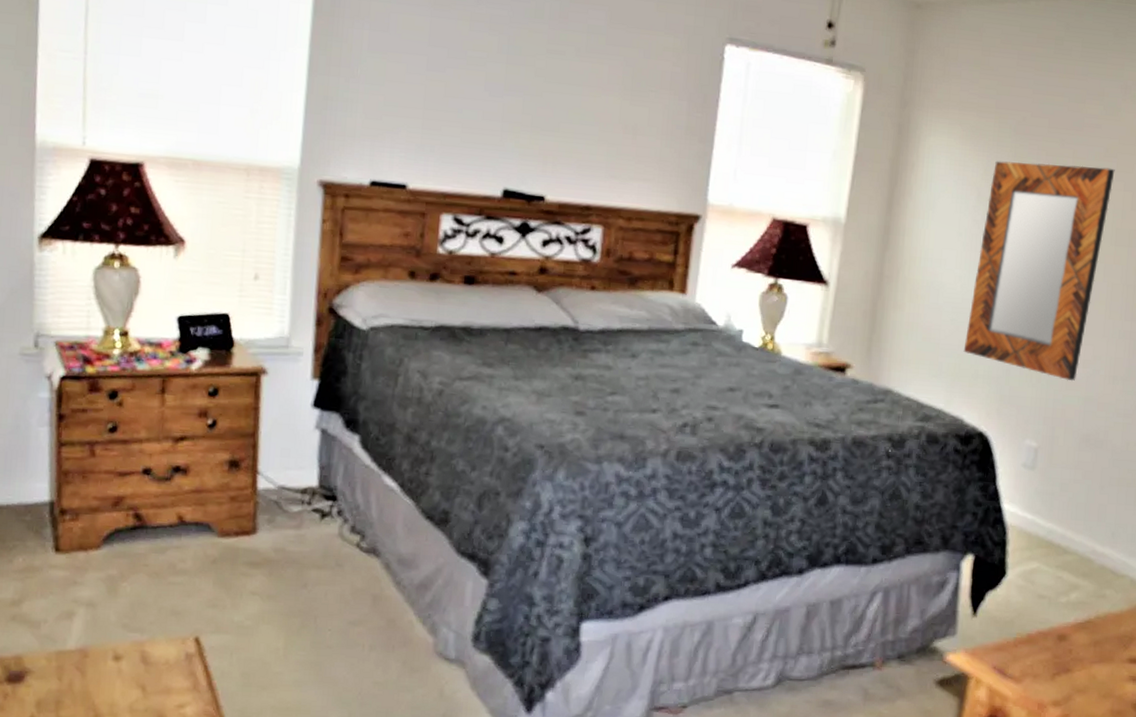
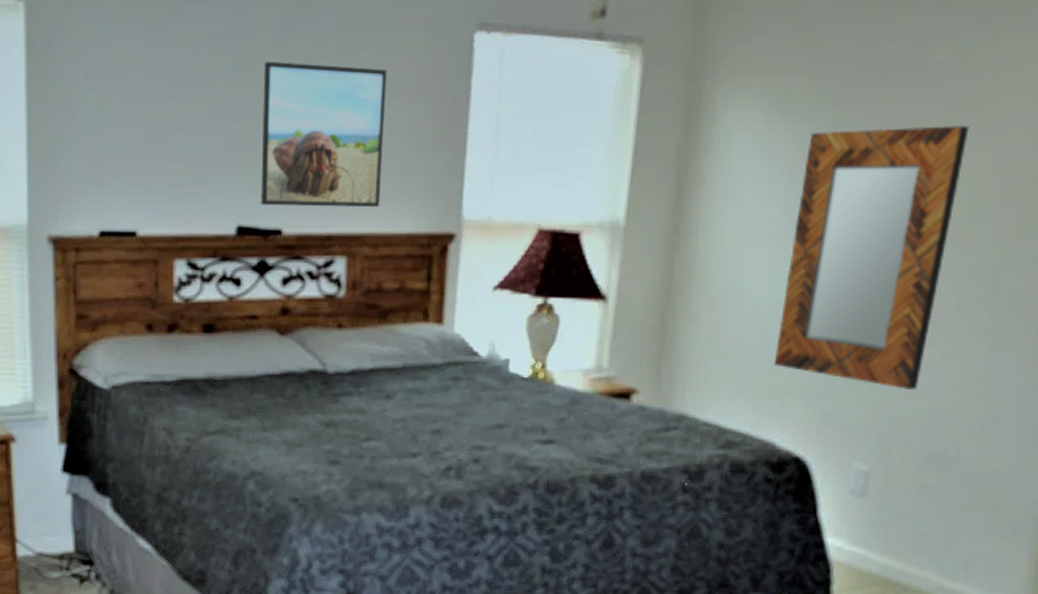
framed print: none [527,46,648,186] -> present [261,61,387,208]

